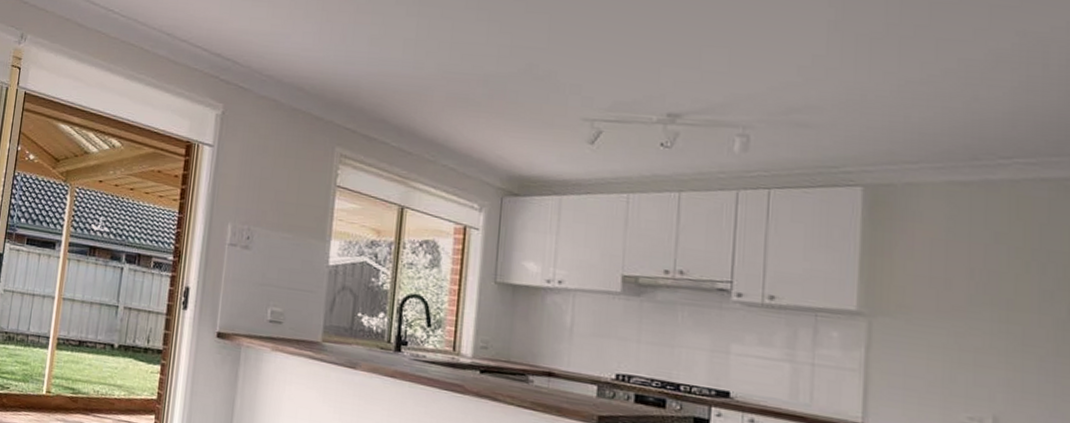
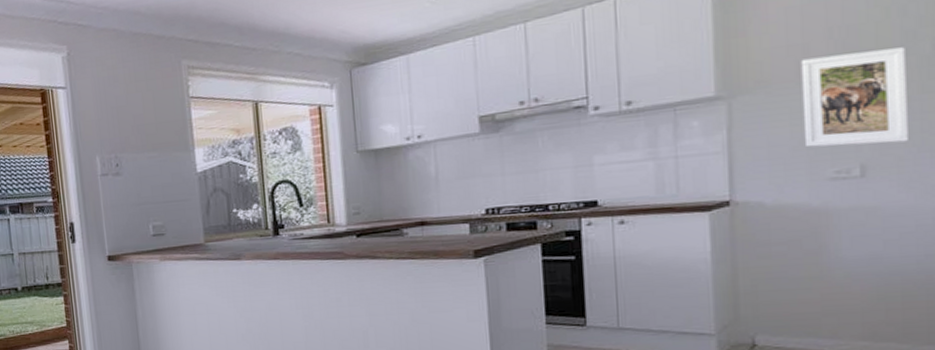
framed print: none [940,294,1044,403] -> present [800,47,910,148]

